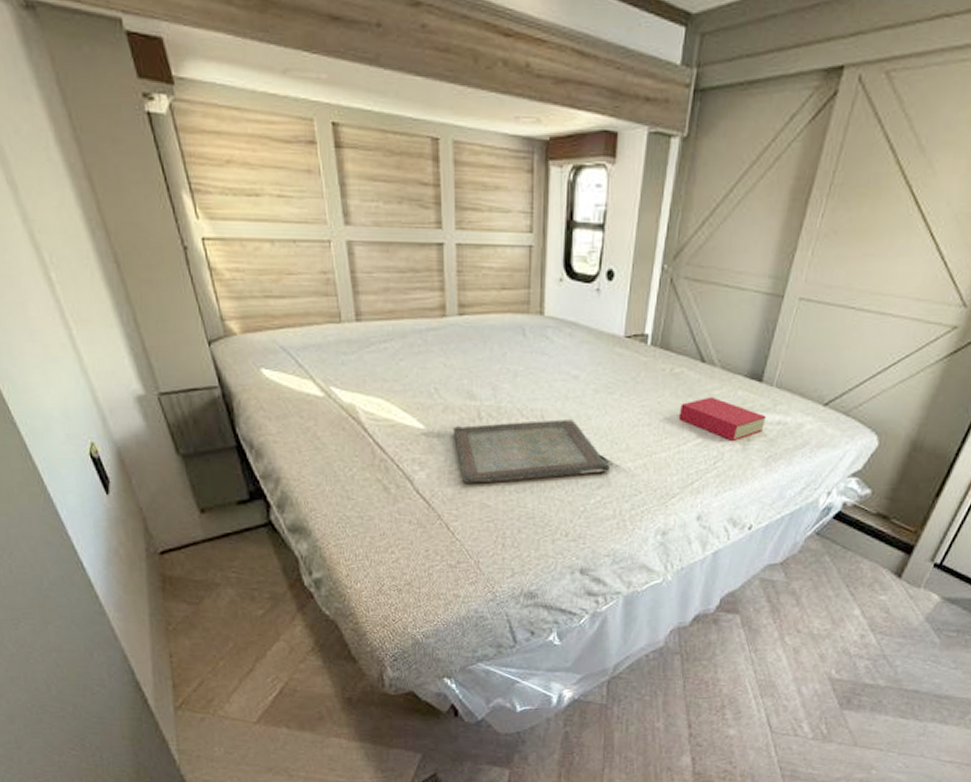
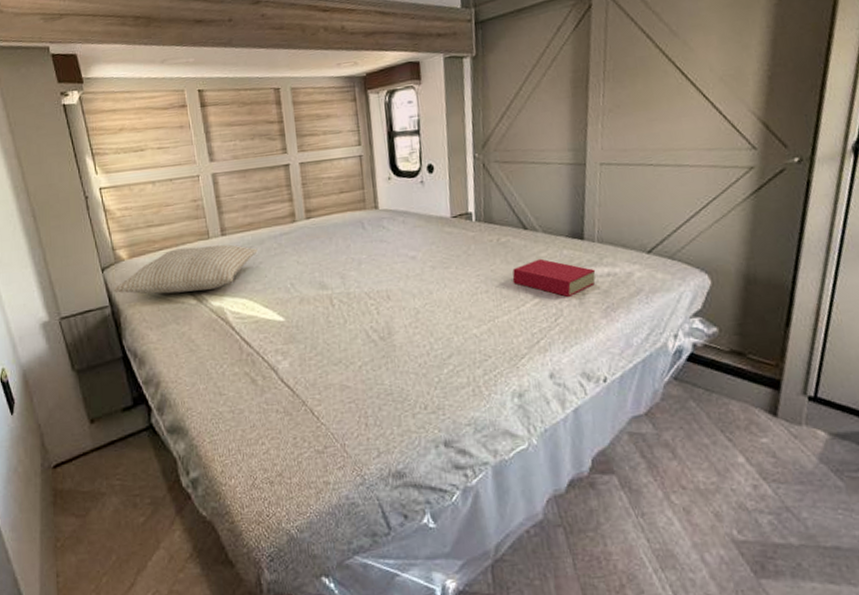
pillow: none [223,329,399,383] -> present [113,244,258,294]
serving tray: present [452,419,610,483] -> none [309,296,457,367]

